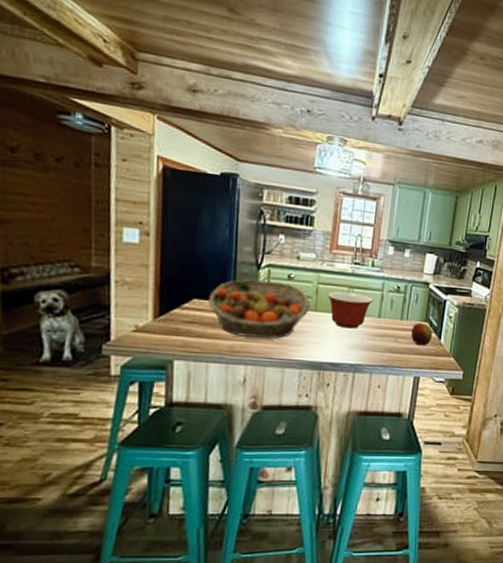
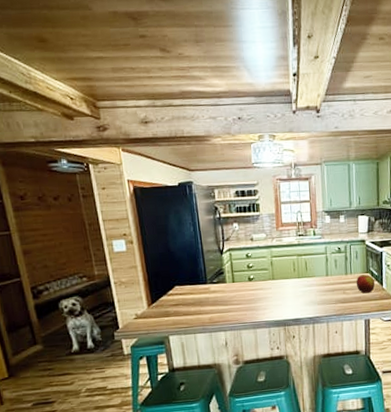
fruit basket: present [207,279,311,339] -> none [186,261,269,310]
mixing bowl: present [328,291,374,329] -> none [281,259,320,290]

